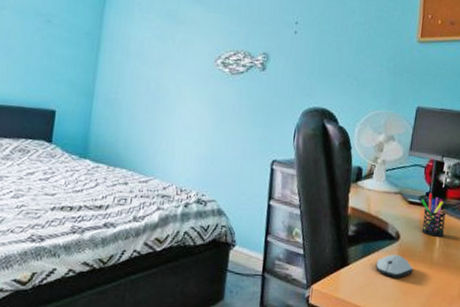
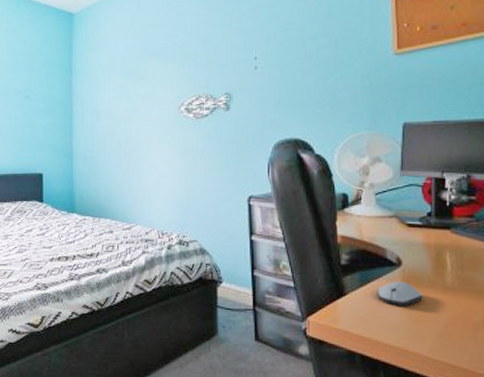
pen holder: present [421,193,446,237] -> none [422,213,456,259]

